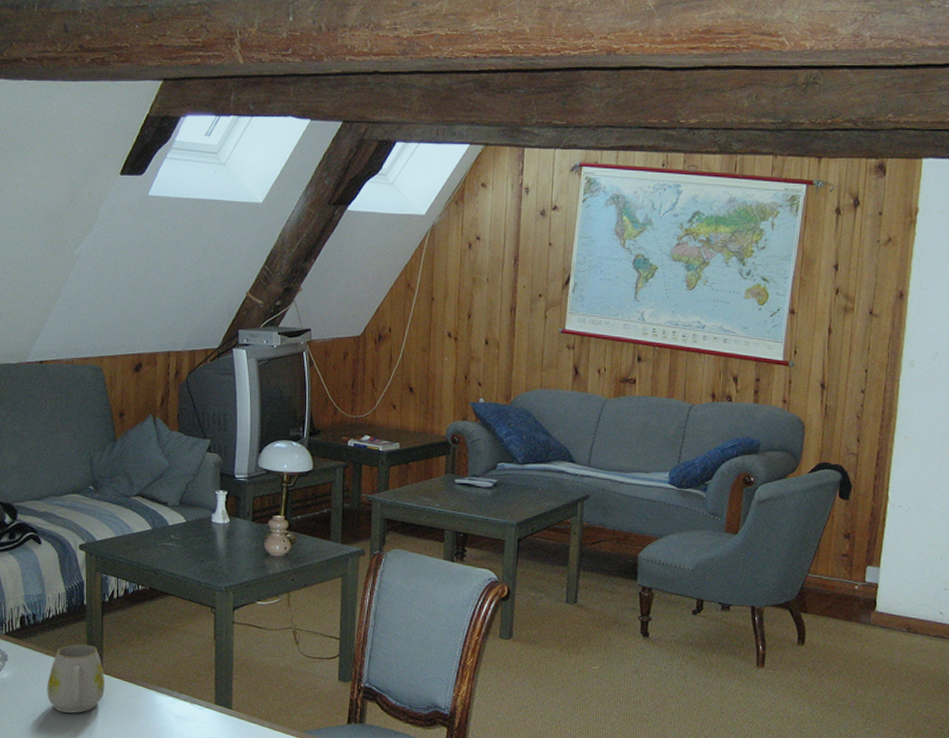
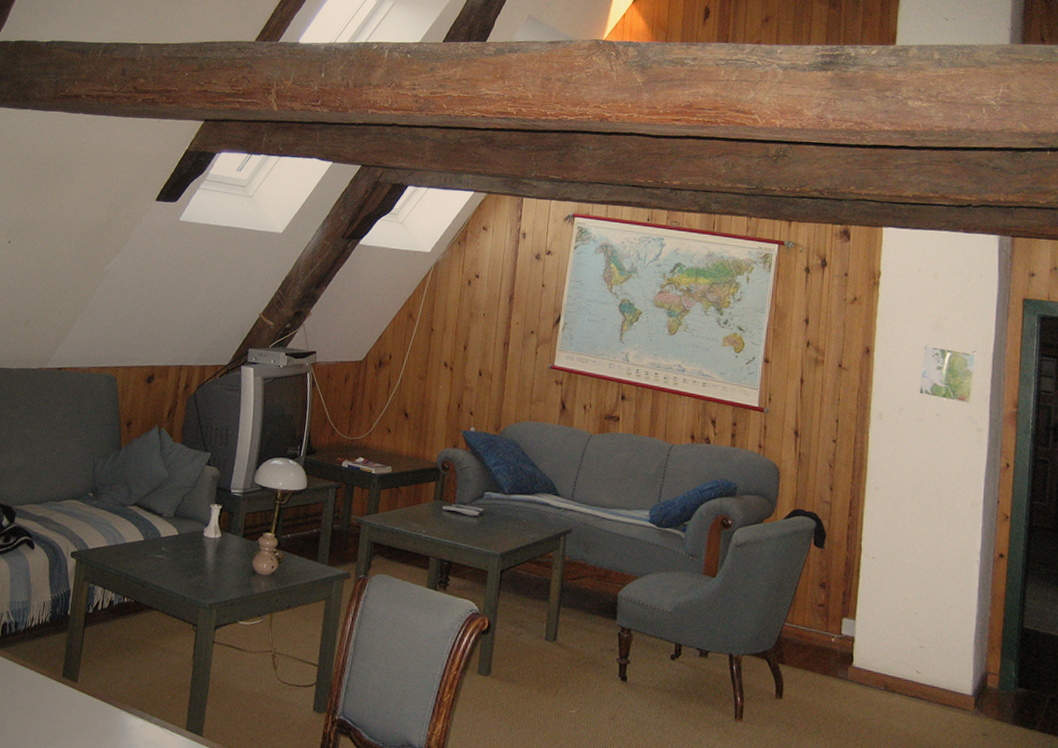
mug: present [47,644,105,713] -> none [17,656,78,732]

